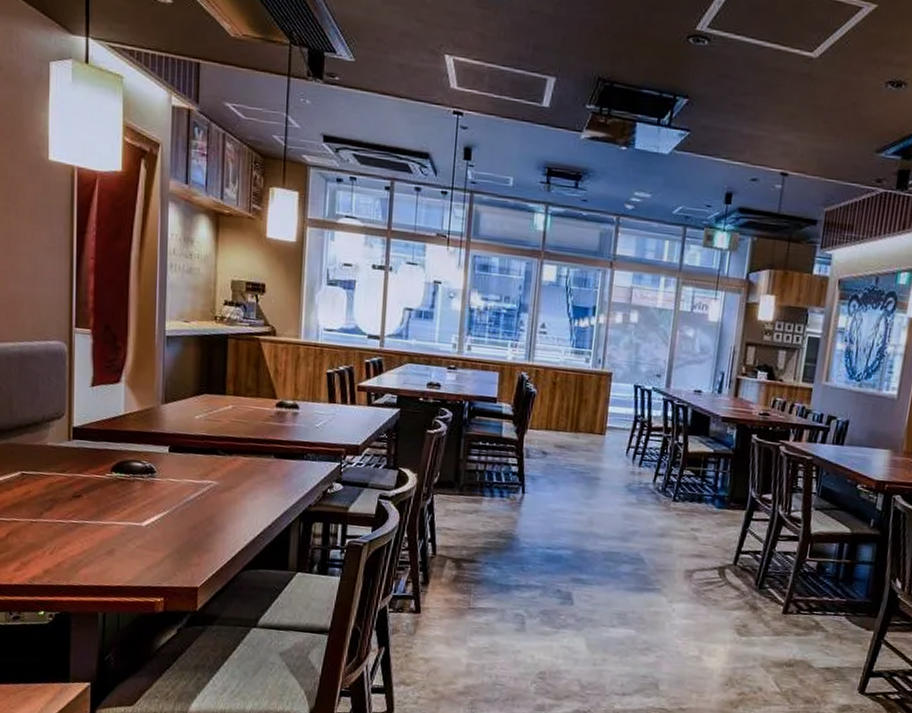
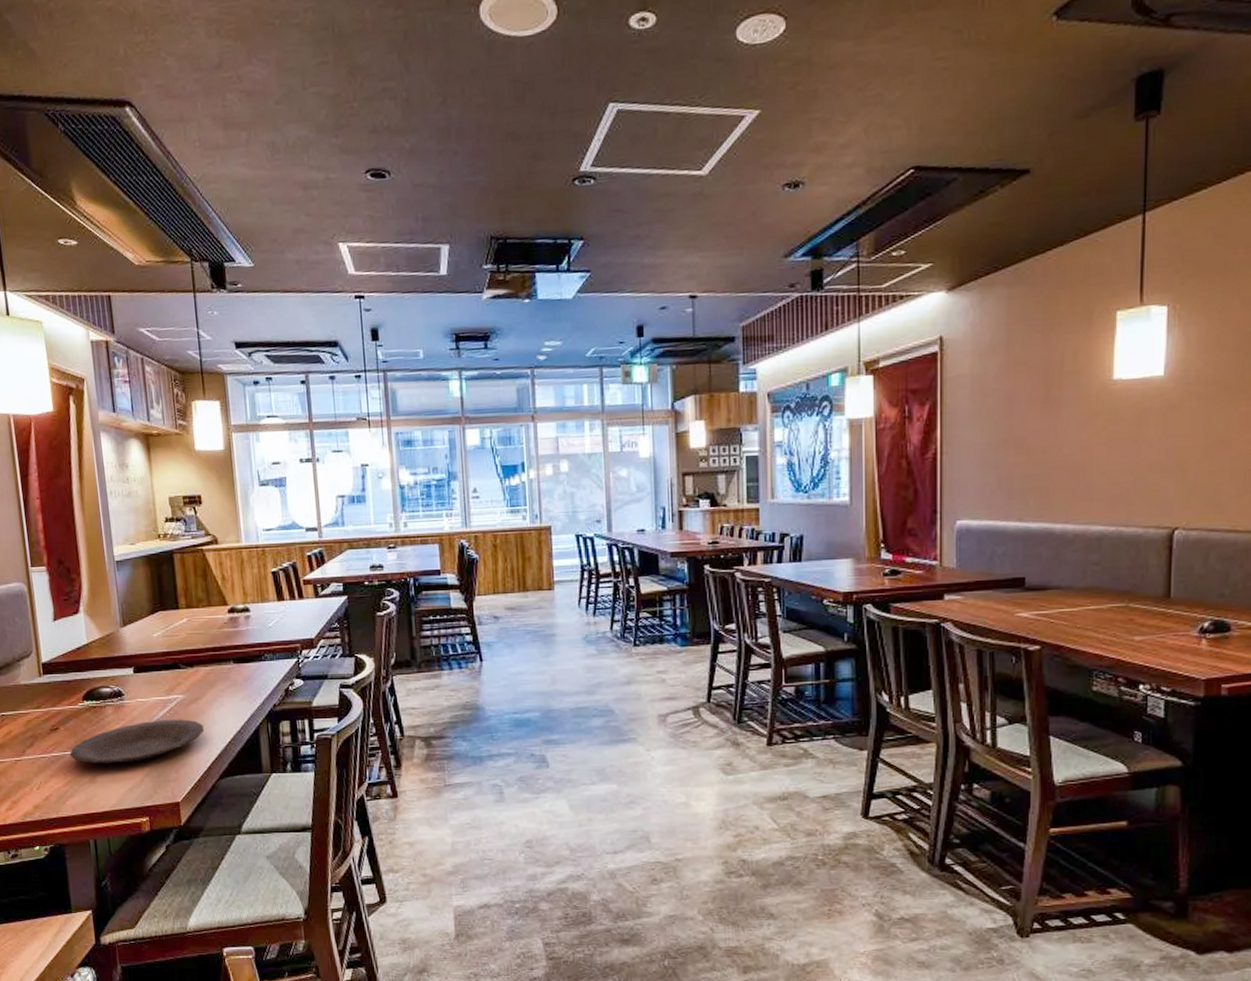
plate: none [89,502,235,542] -> present [69,719,205,764]

